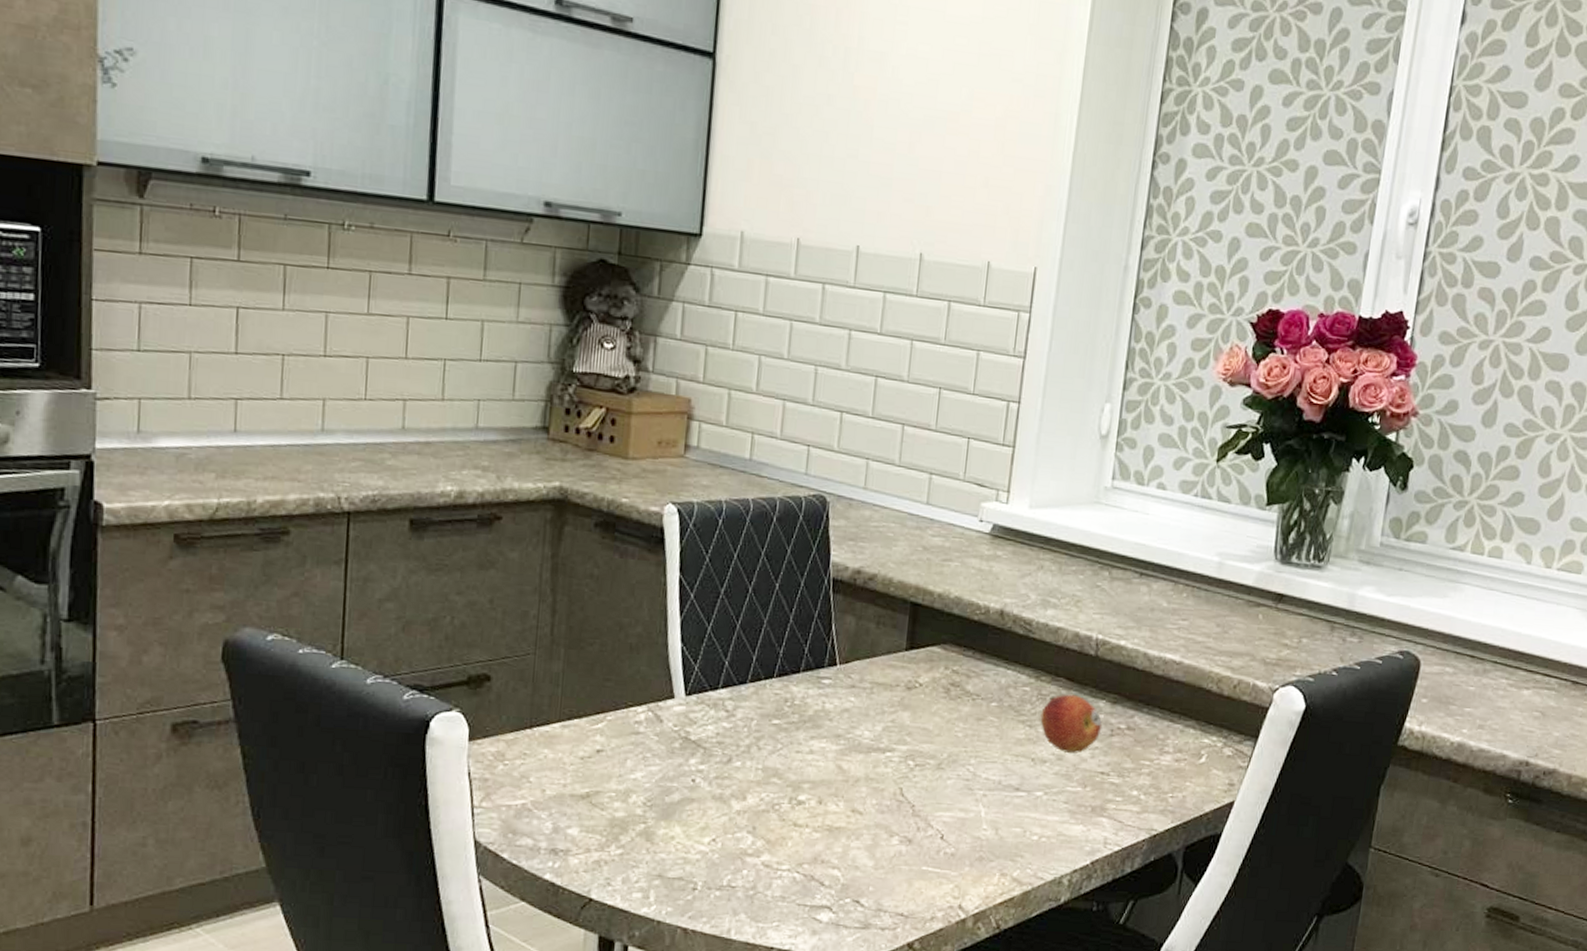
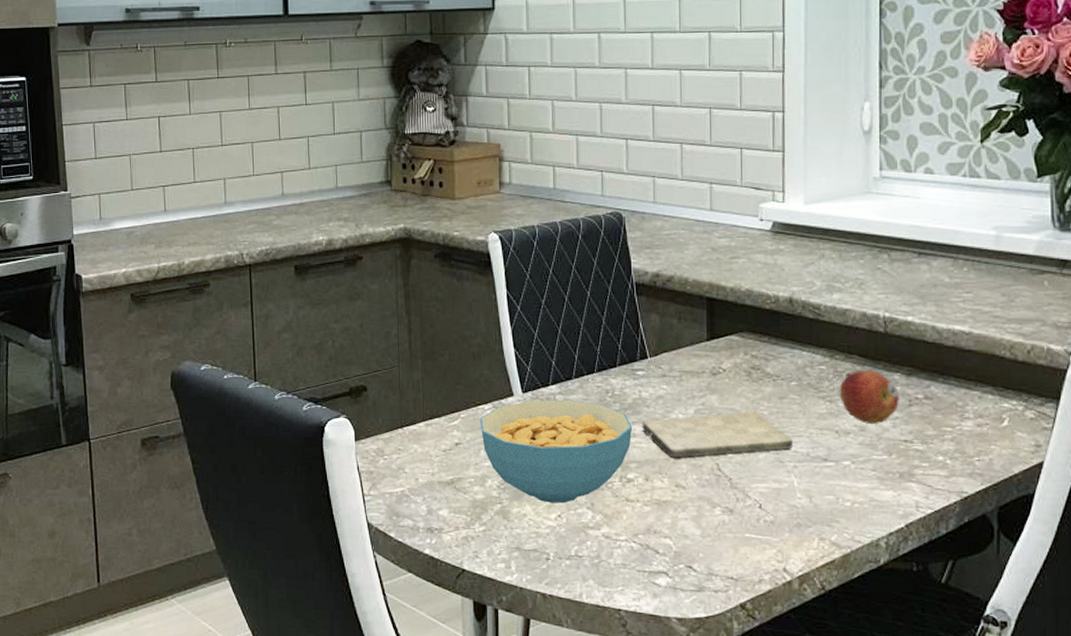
cereal bowl: none [629,704,811,826] -> present [479,399,633,504]
cutting board: none [821,732,985,780] -> present [642,412,793,459]

